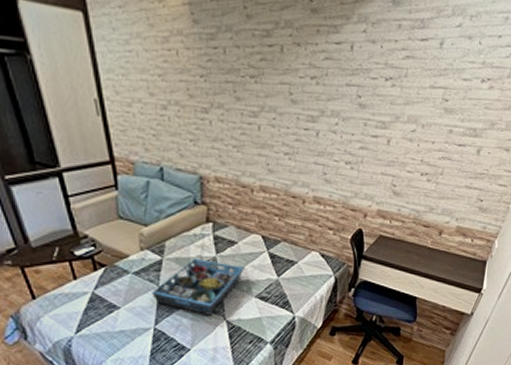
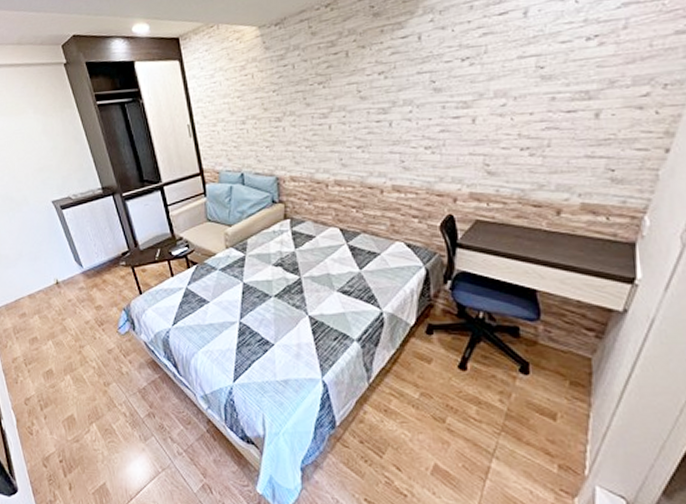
serving tray: present [152,258,245,315] -> none [236,253,324,310]

